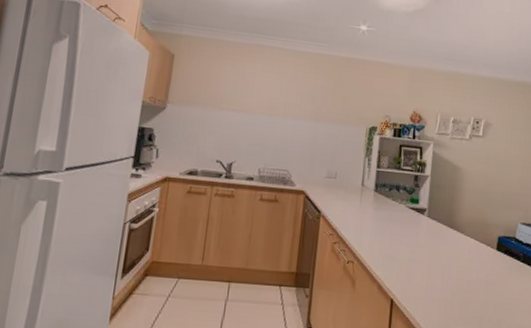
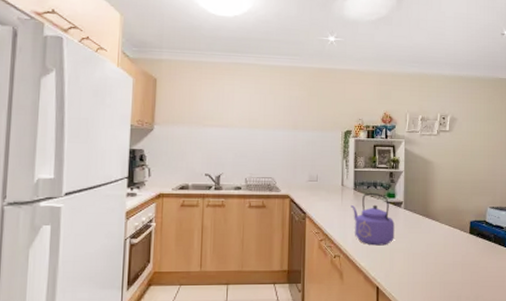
kettle: none [369,195,416,255] -> present [351,192,394,246]

